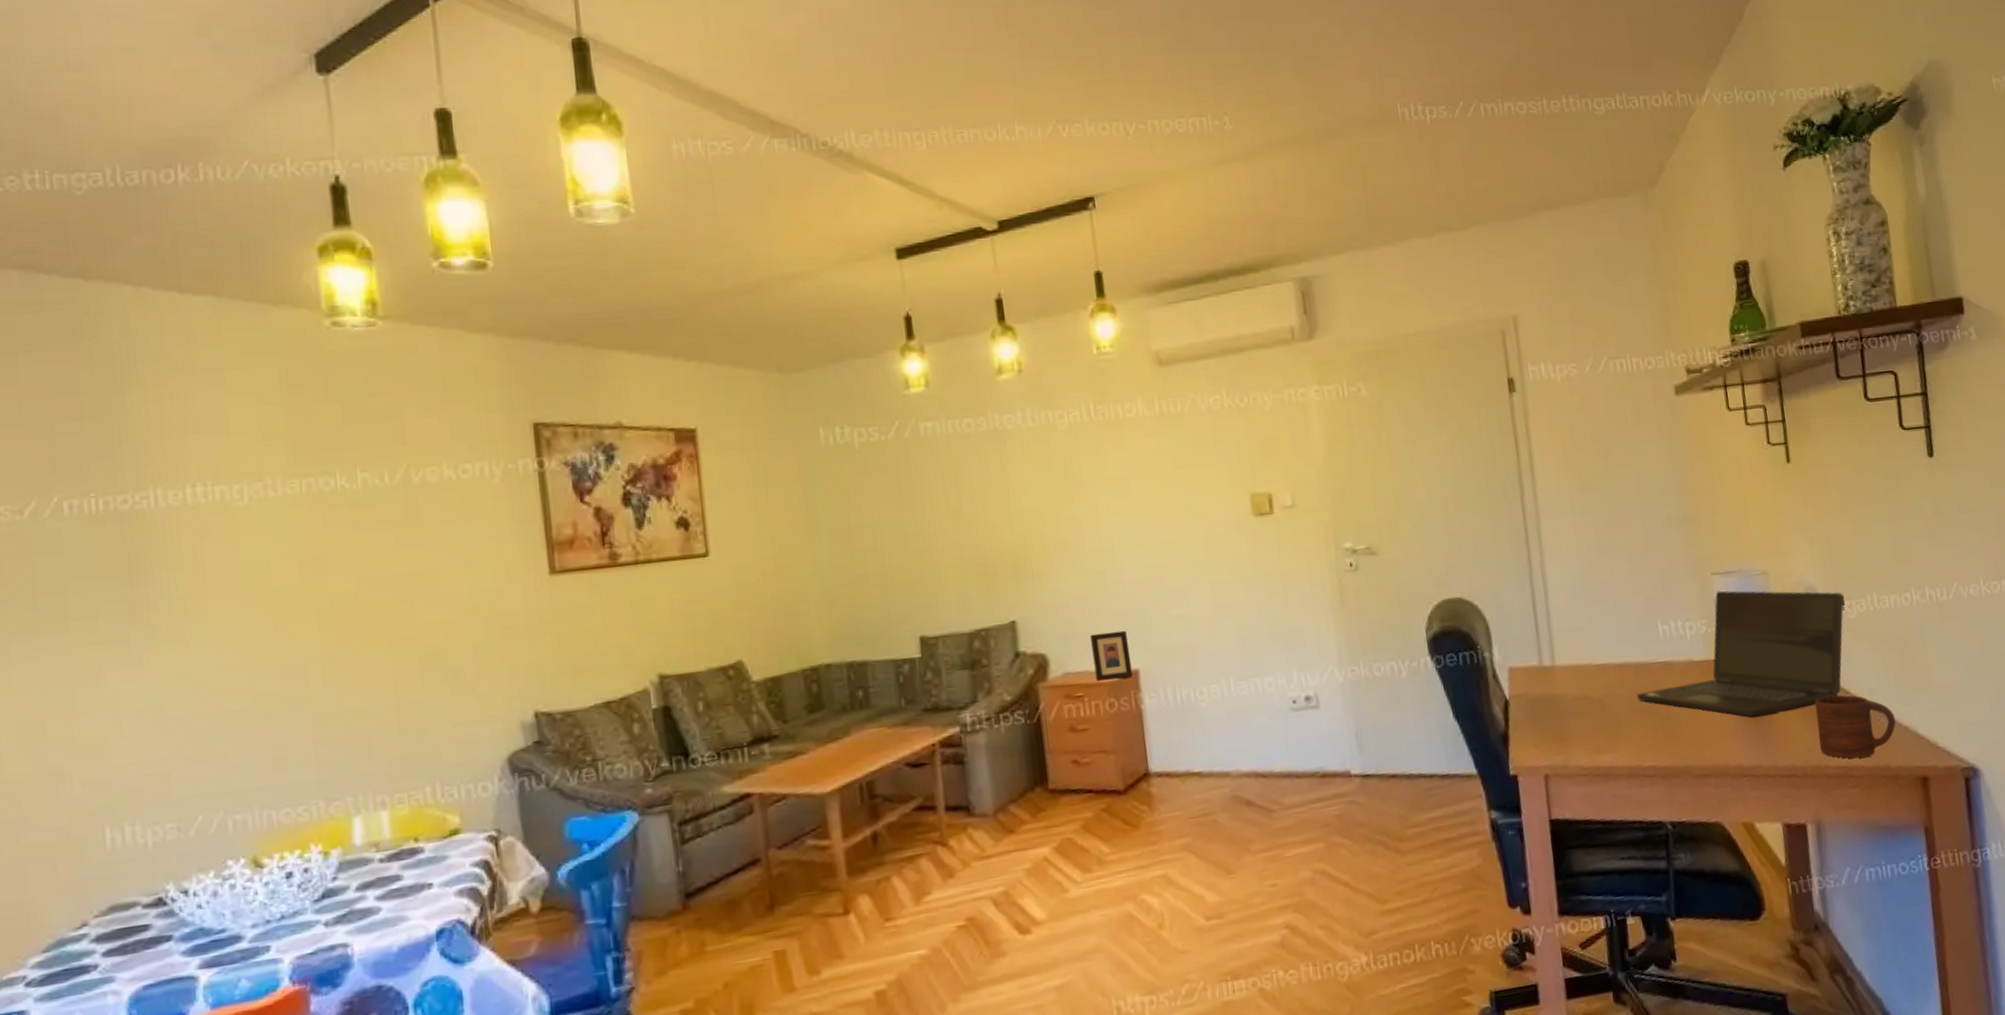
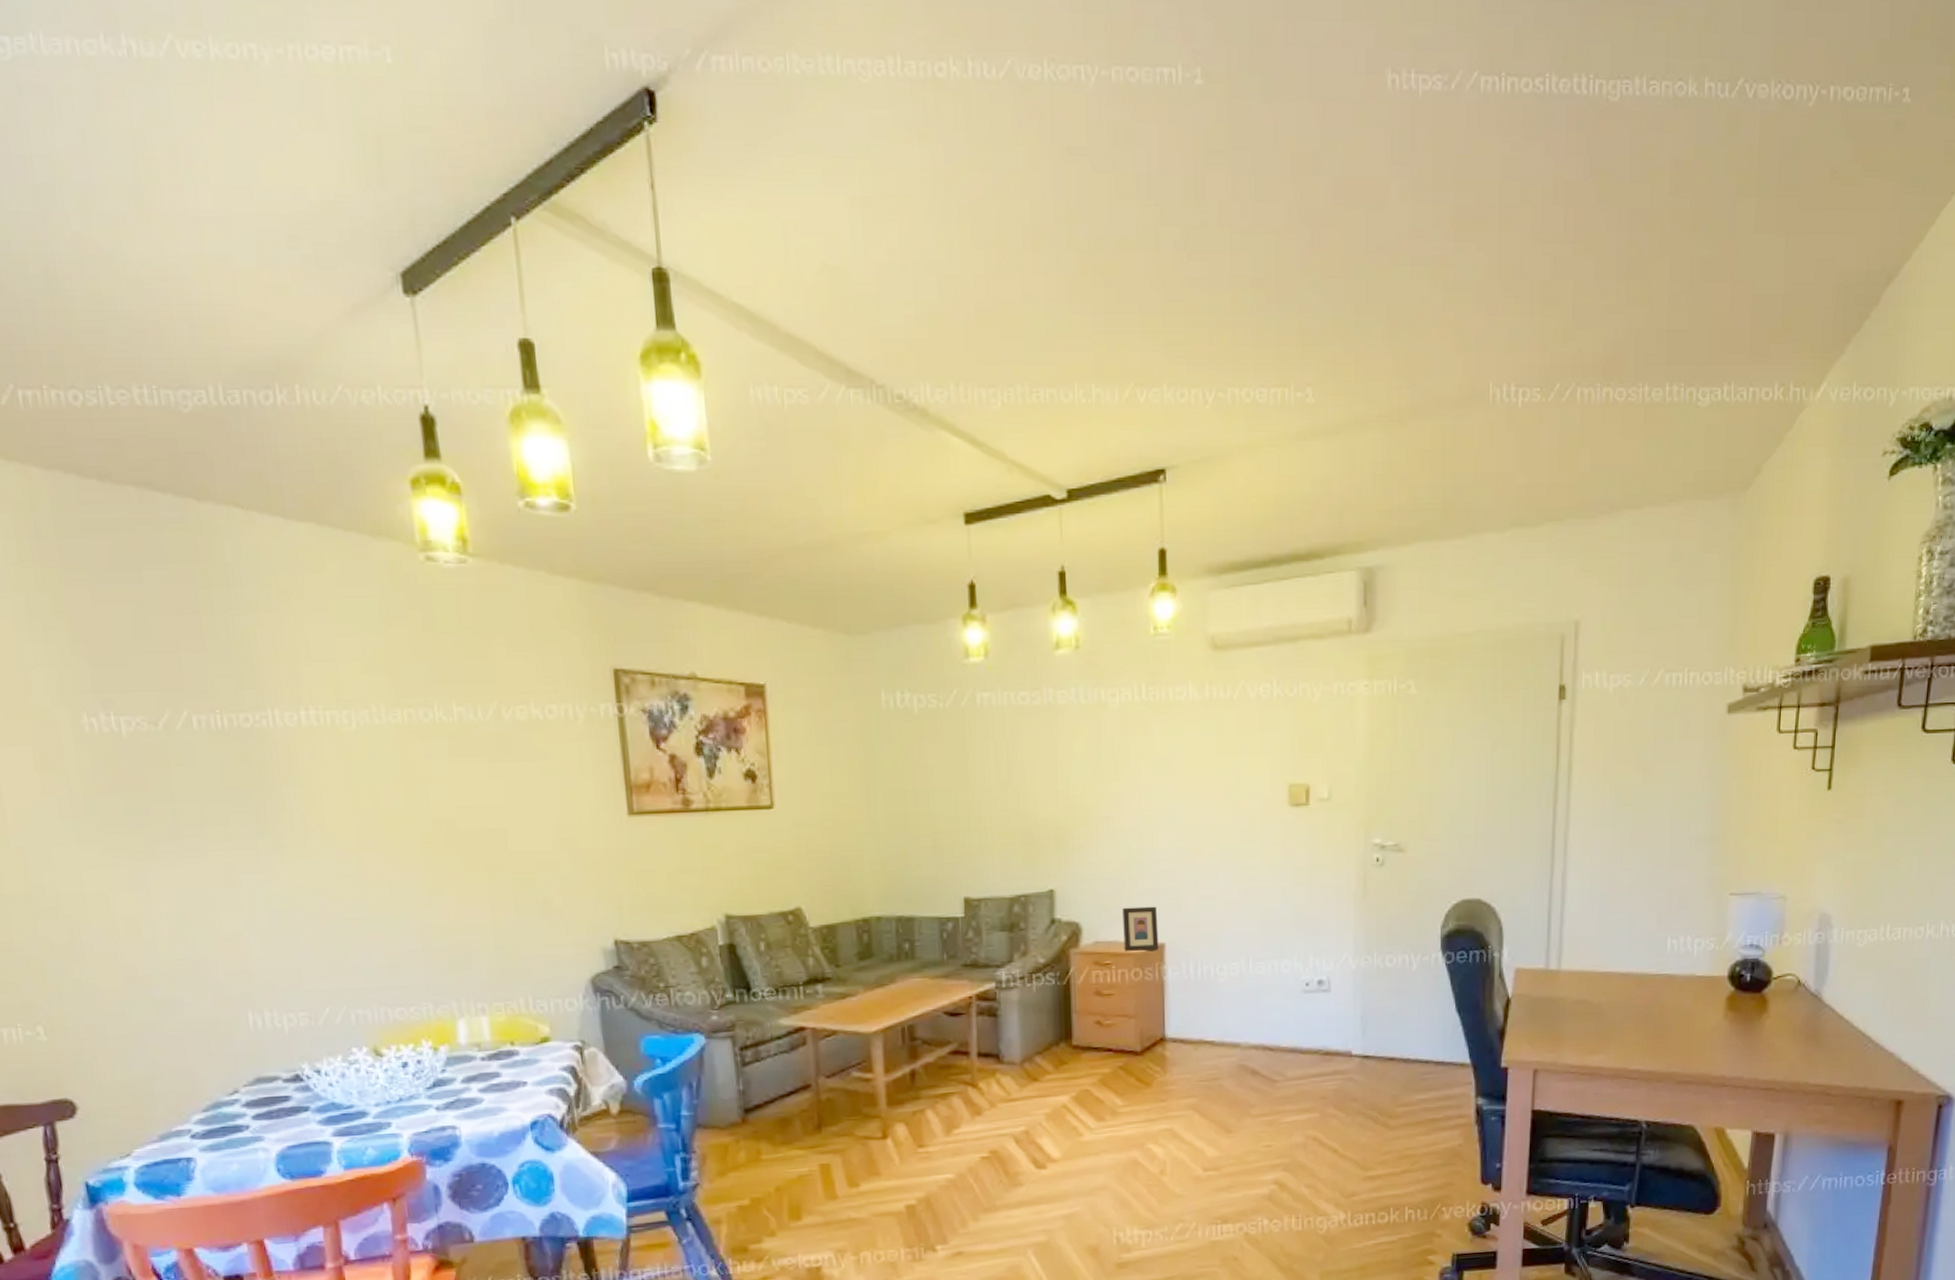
laptop: present [1636,590,1843,717] -> none [1634,911,1856,1032]
cup: present [1815,695,1896,759] -> none [1802,1018,1882,1079]

